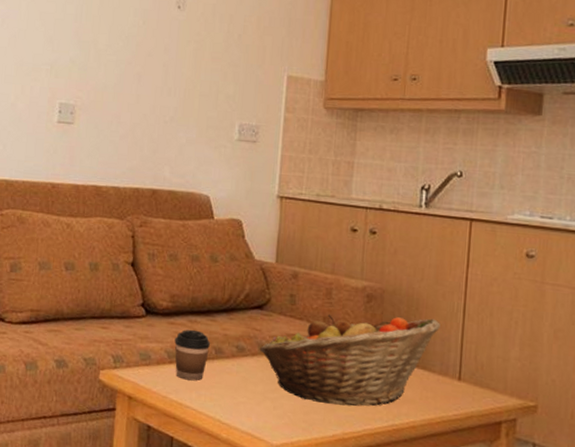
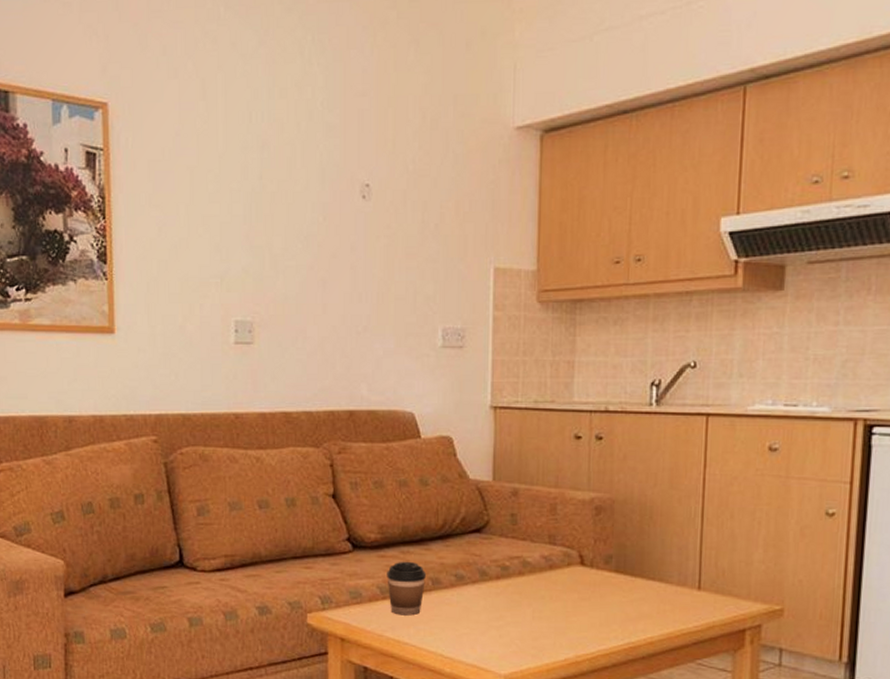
fruit basket: present [259,314,440,406] -> none [480,526,677,627]

